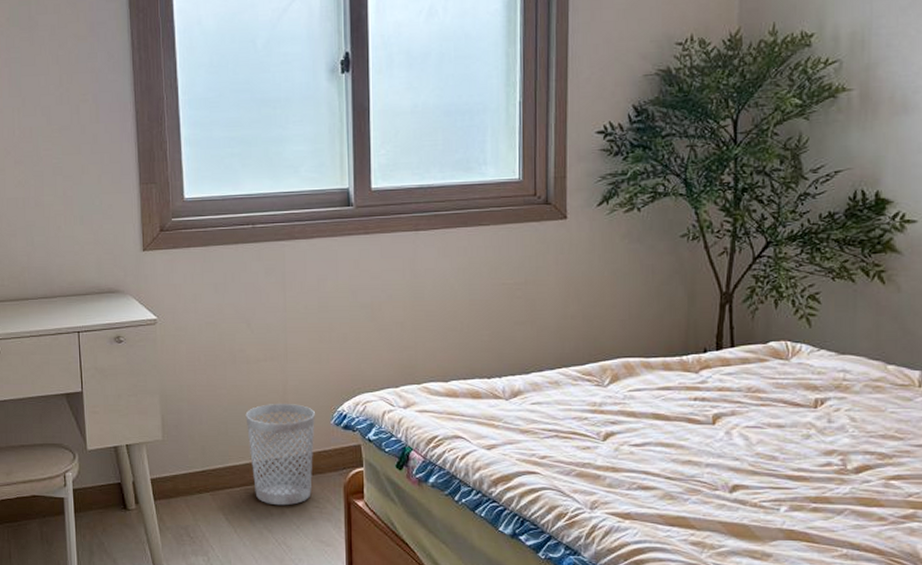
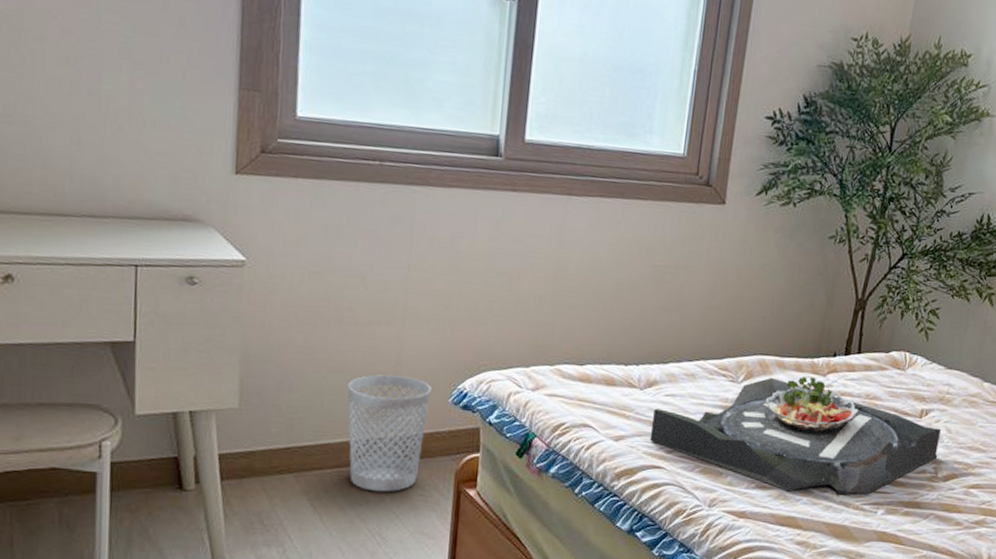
serving tray: none [521,375,844,493] -> present [649,376,942,495]

